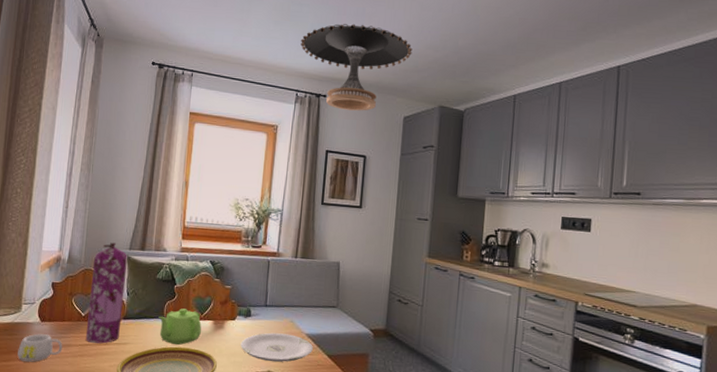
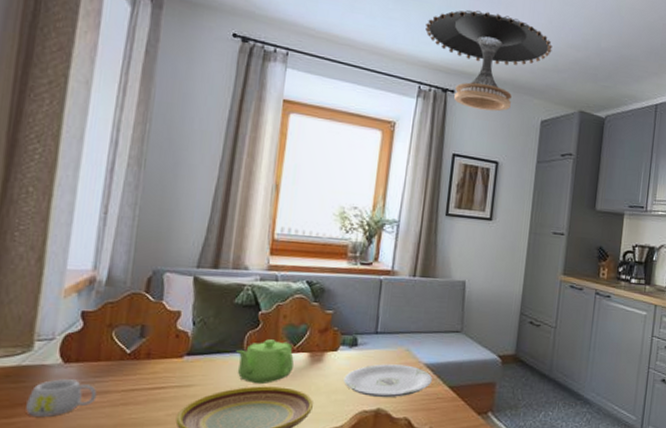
gas cylinder: present [85,242,127,344] -> none [131,259,194,388]

